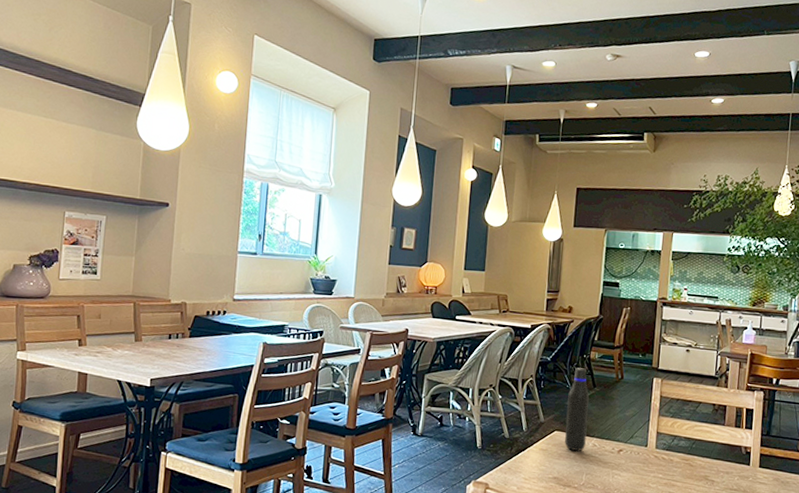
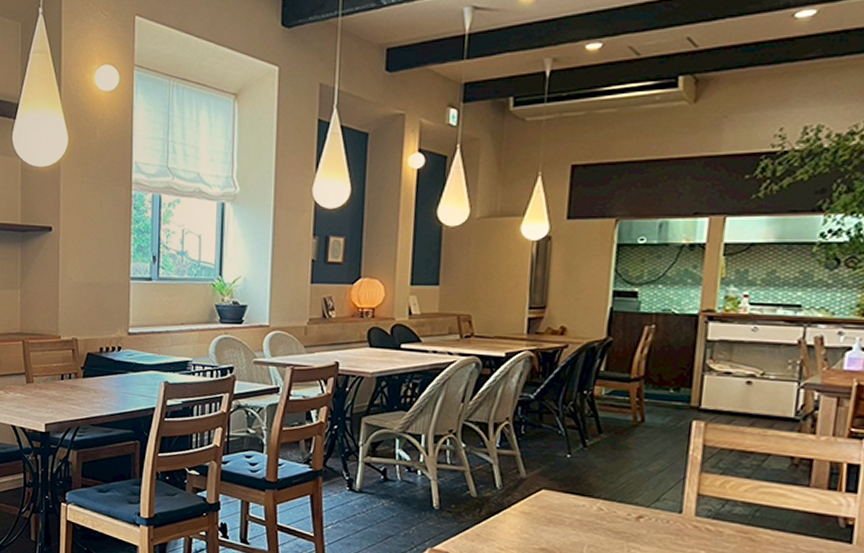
water bottle: present [565,368,589,452] -> none [556,407,592,517]

